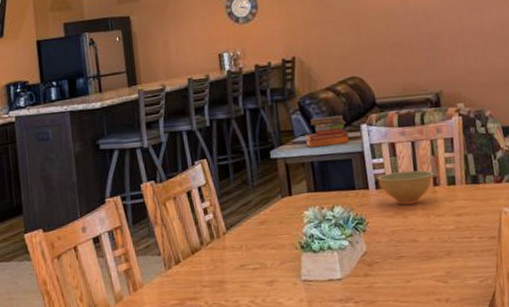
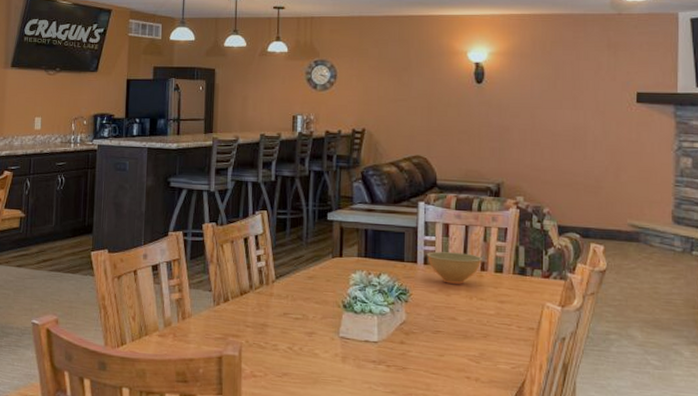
books: present [305,115,349,147] -> none [363,188,405,217]

